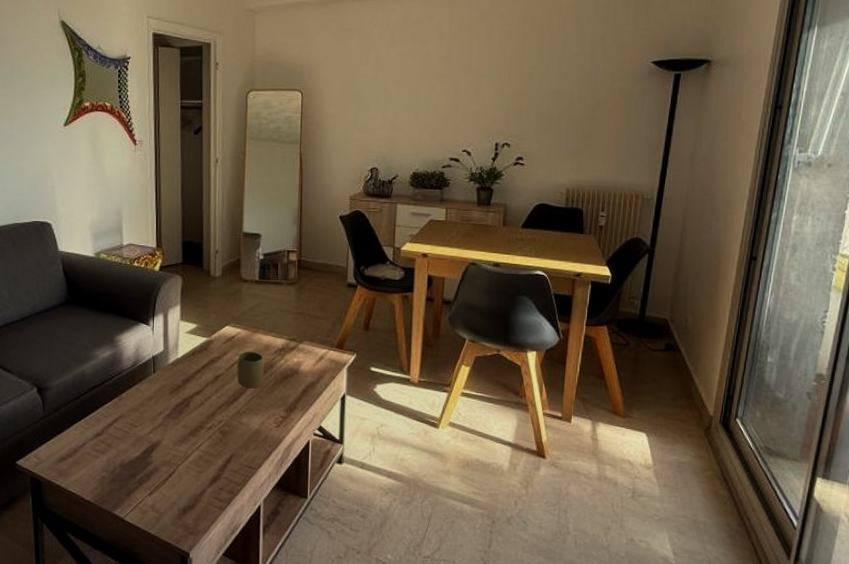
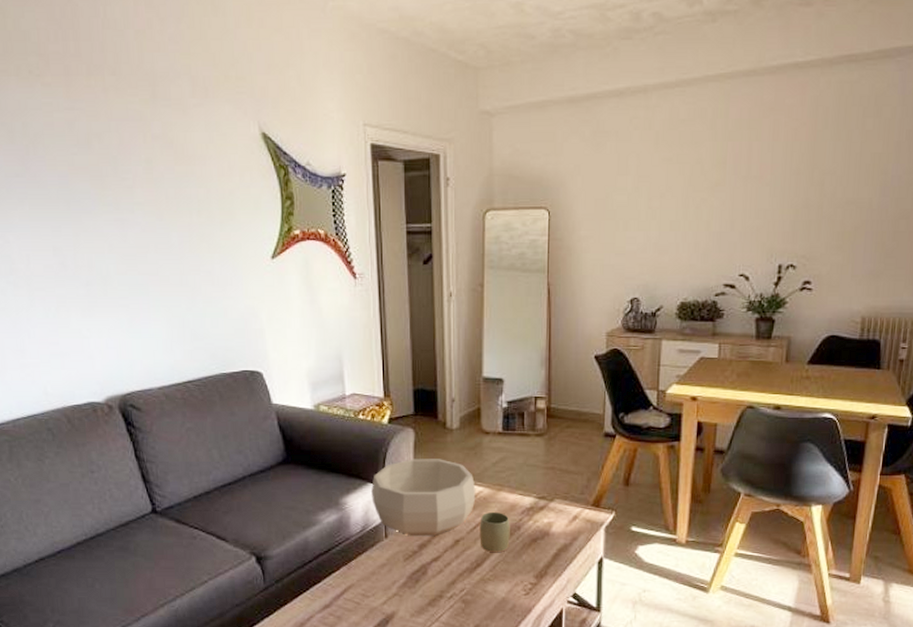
decorative bowl: none [142,302,235,372] -> present [371,459,476,536]

